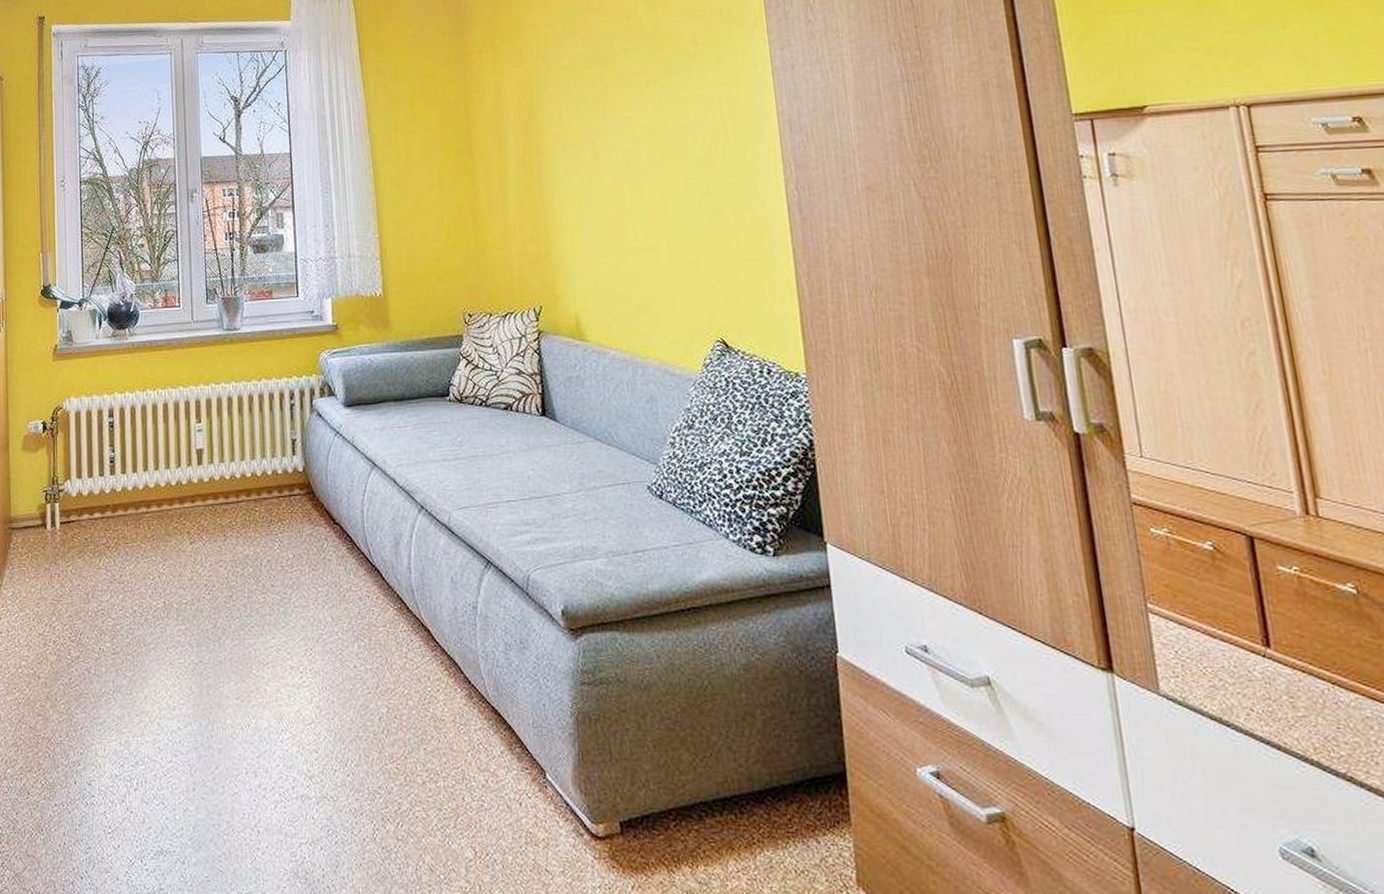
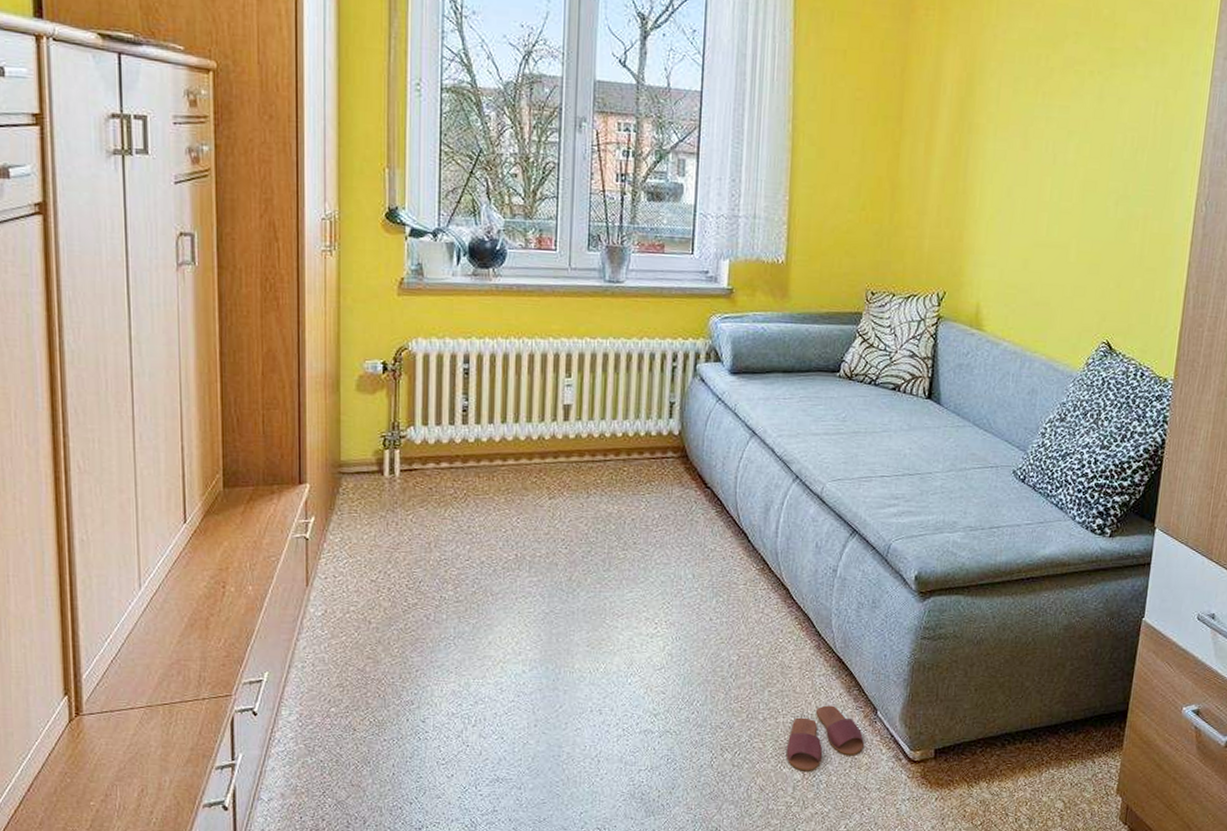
slippers: none [451,766,537,848] -> present [786,705,864,771]

